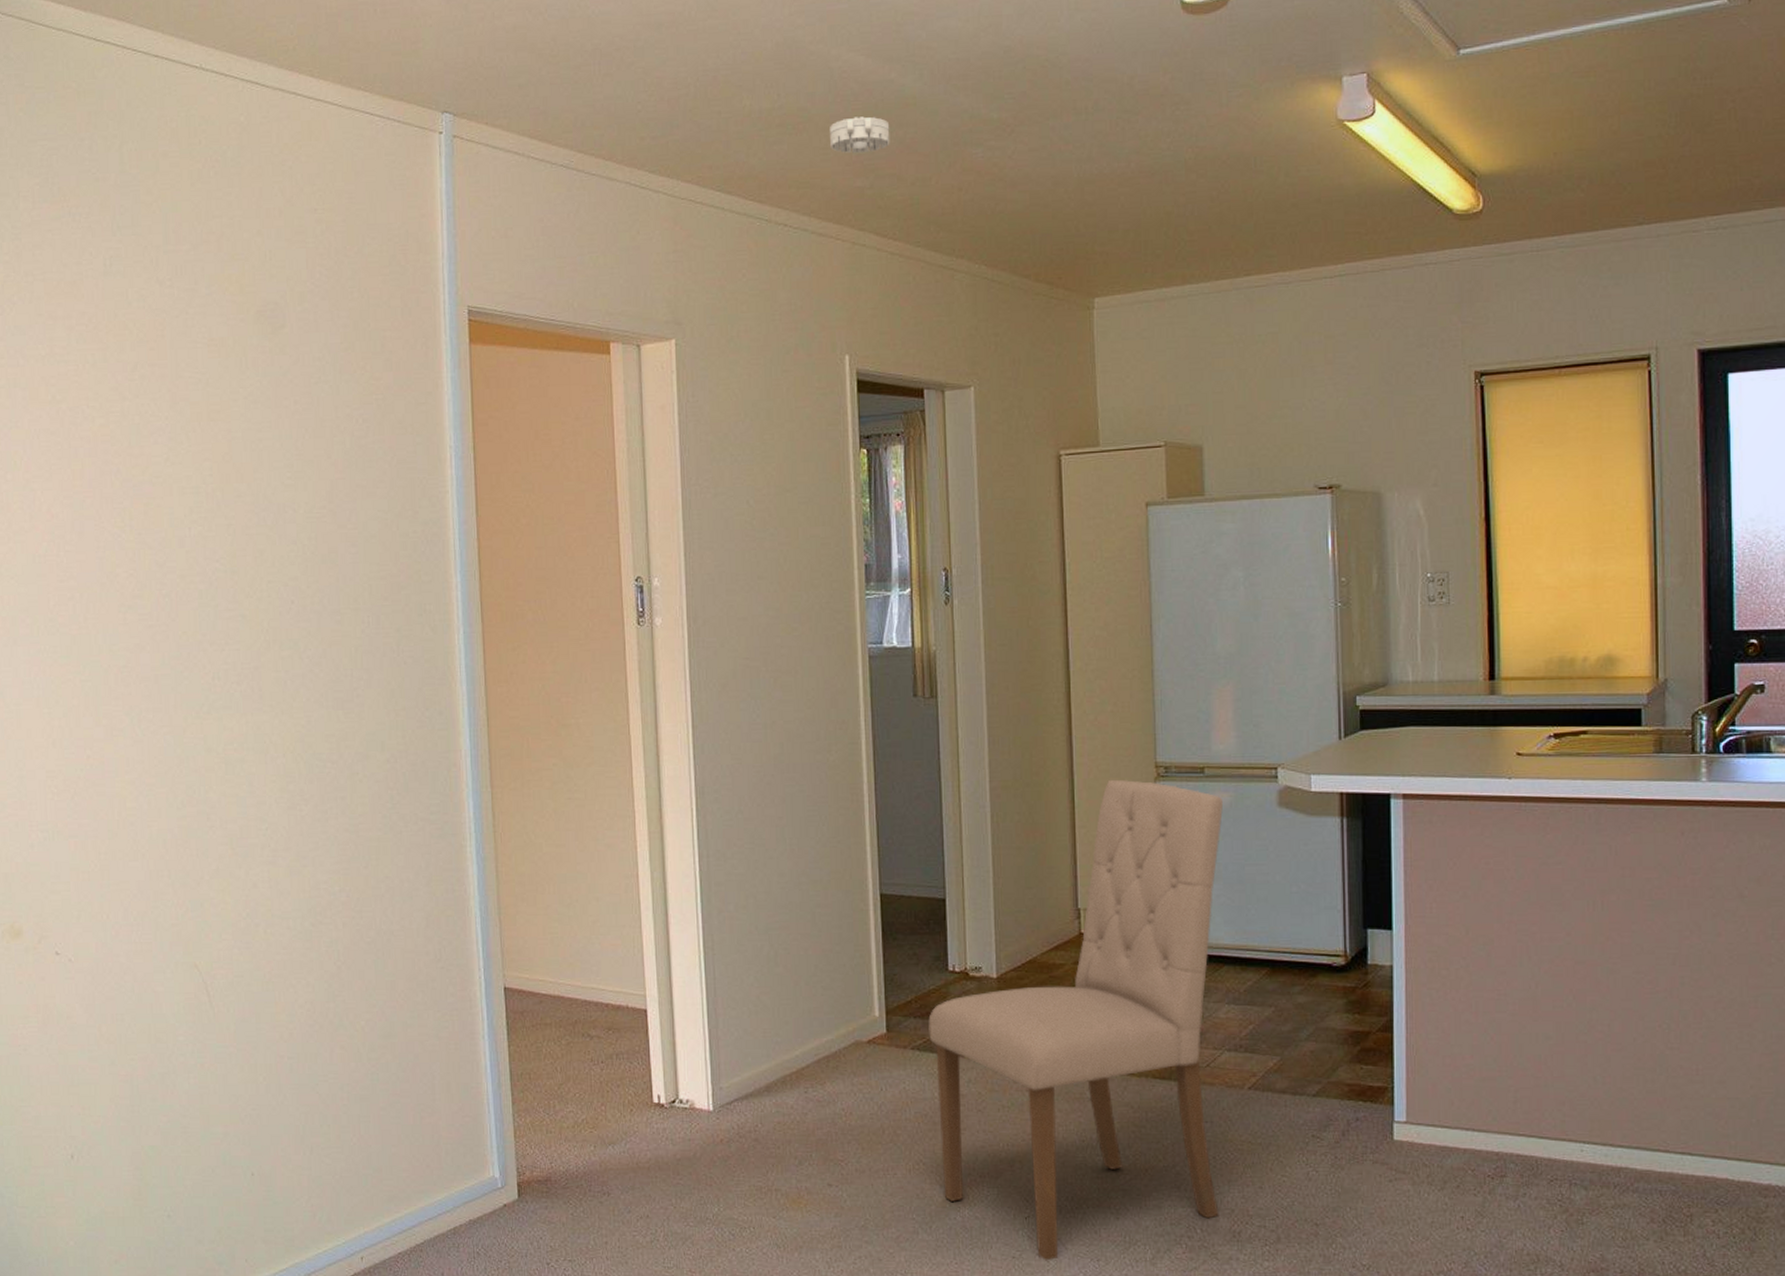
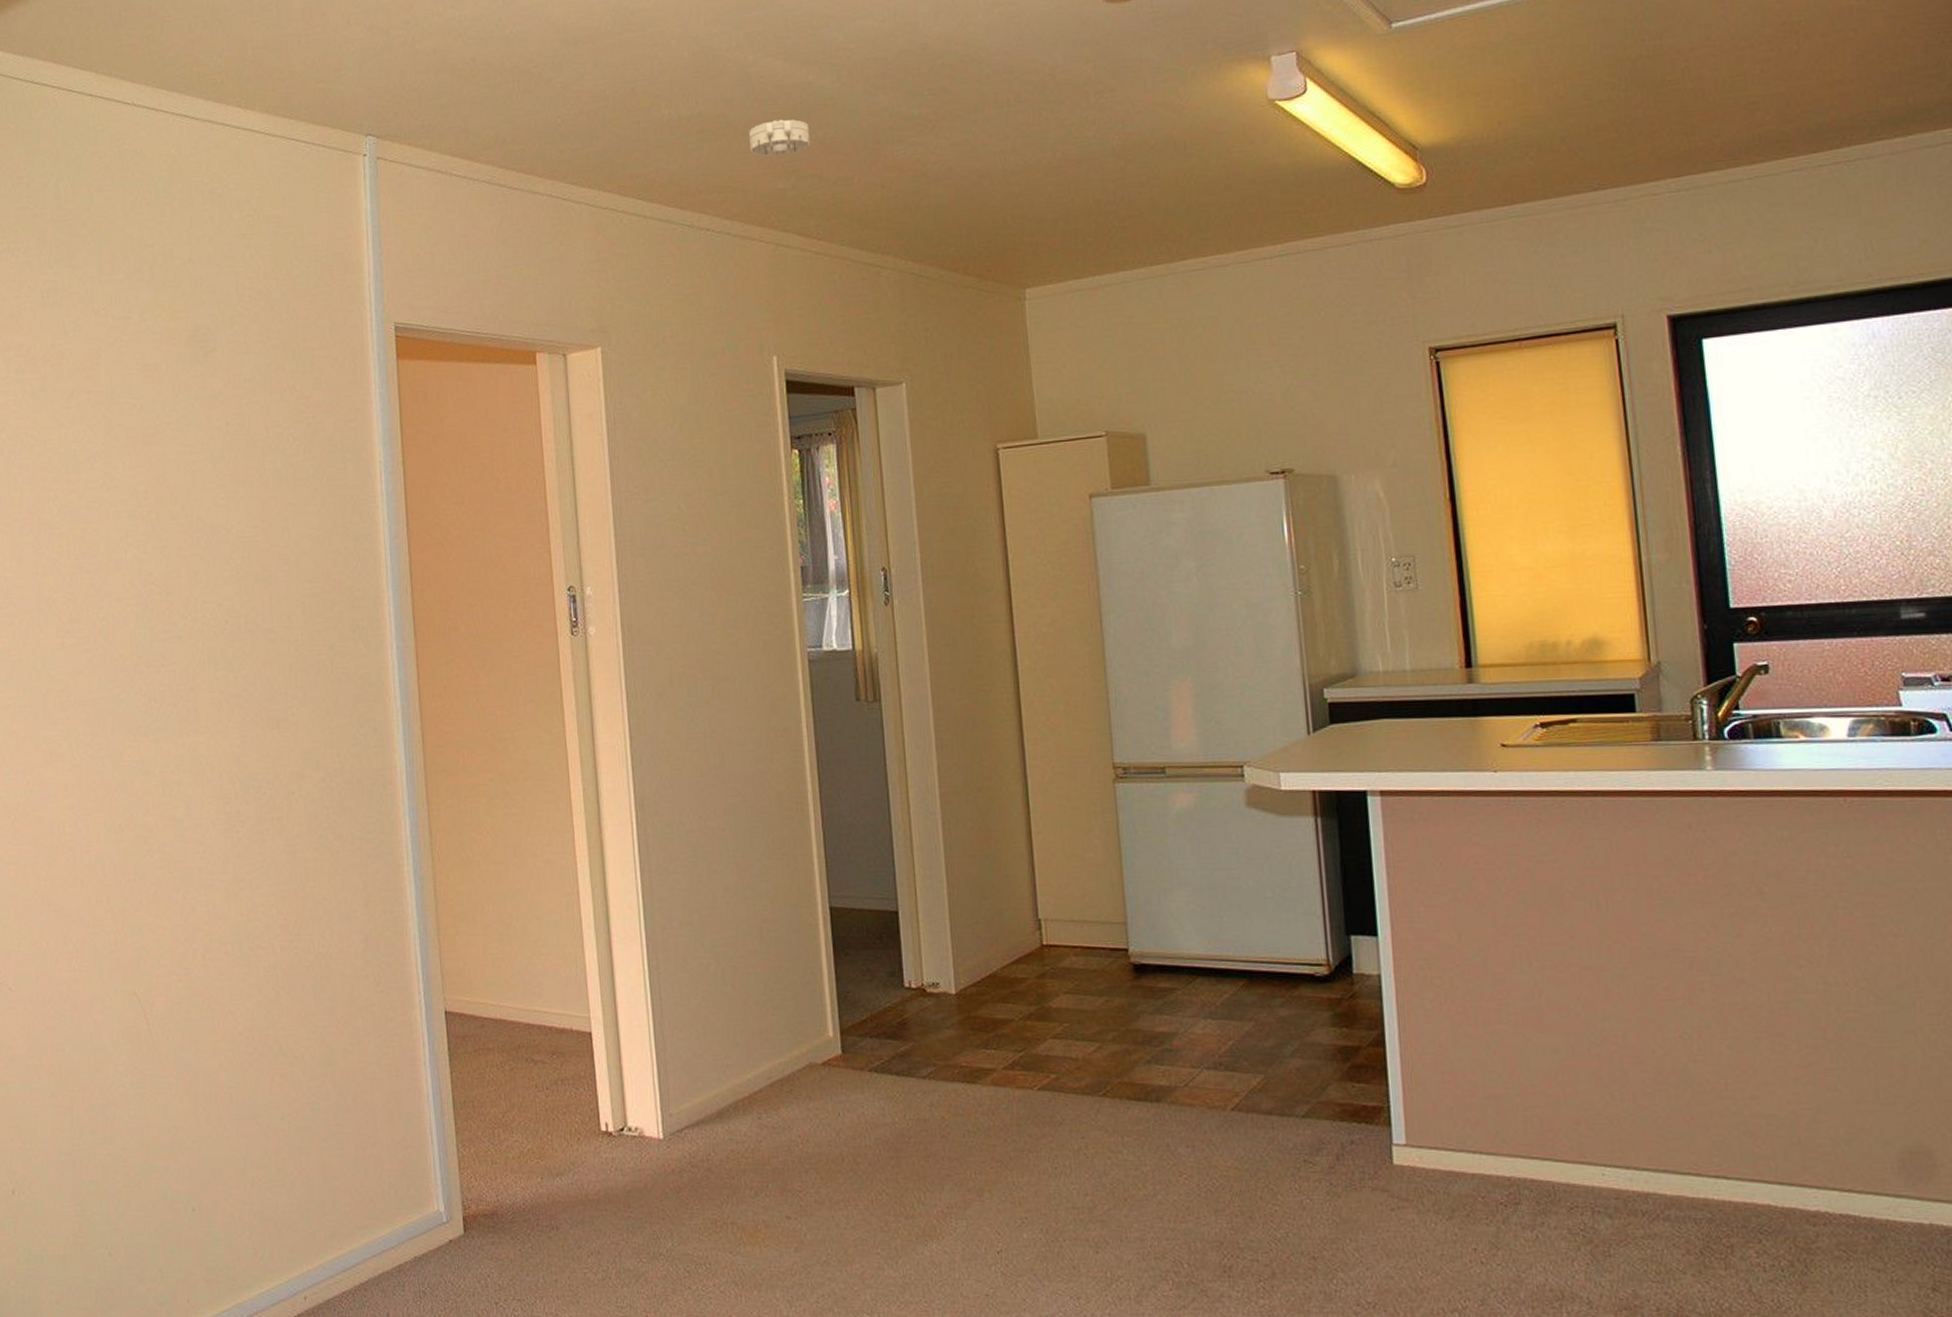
dining chair: present [928,779,1223,1261] -> none [885,782,1207,1299]

